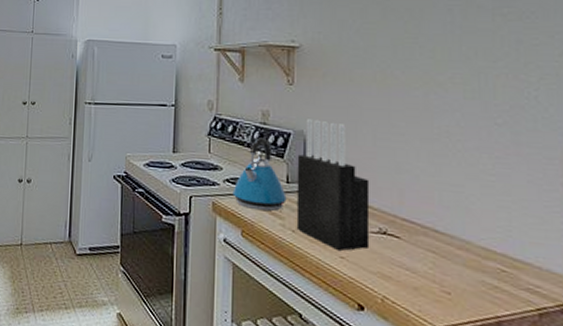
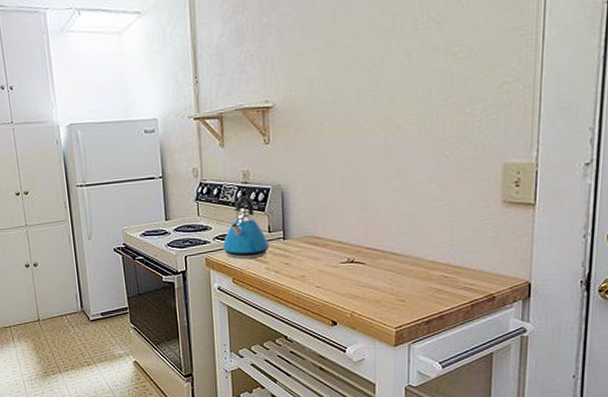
knife block: present [296,119,370,252] -> none [276,173,340,283]

